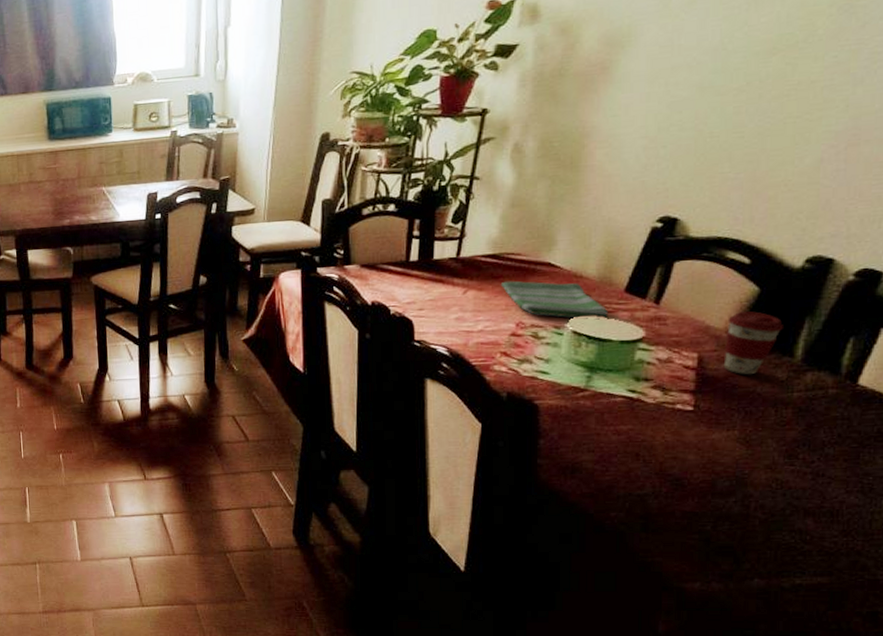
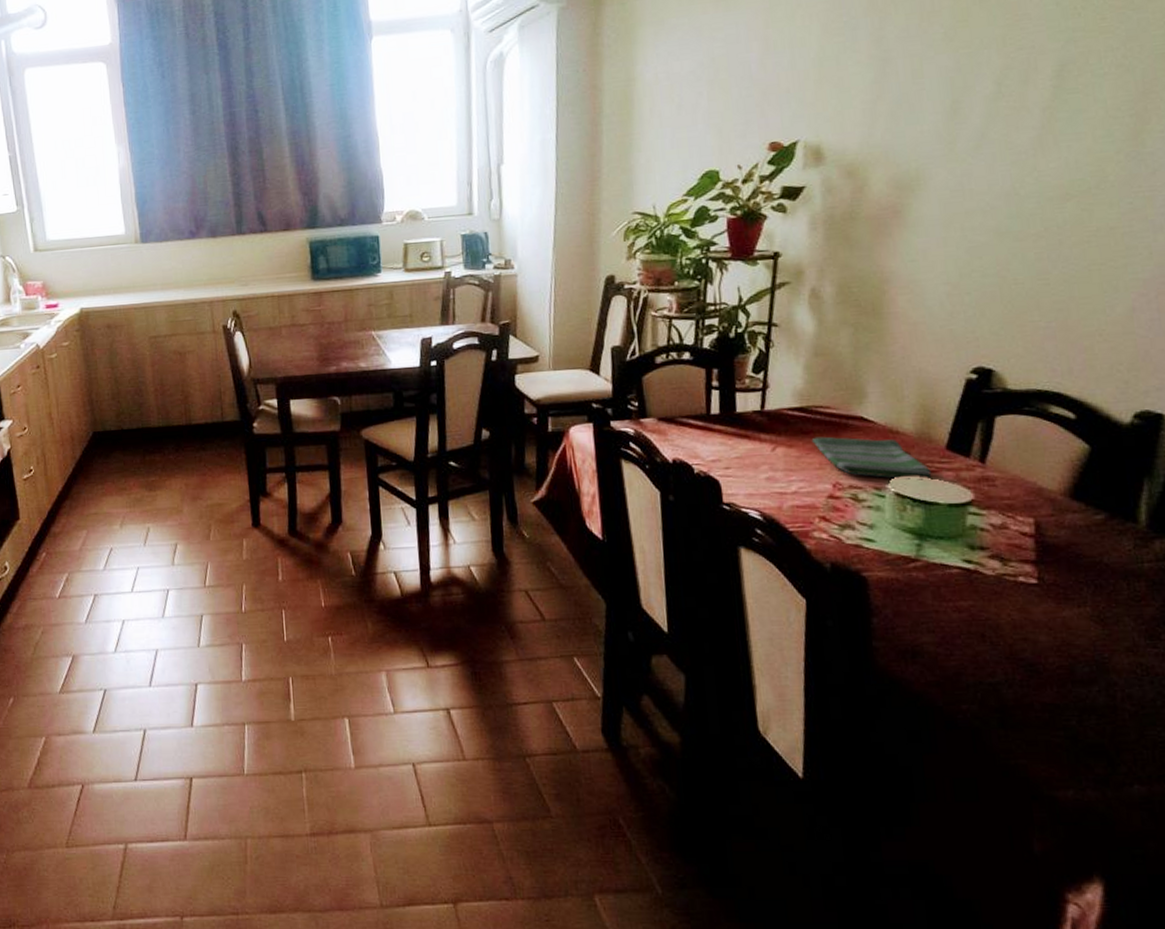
coffee cup: present [723,311,785,375] -> none [1060,471,1123,543]

